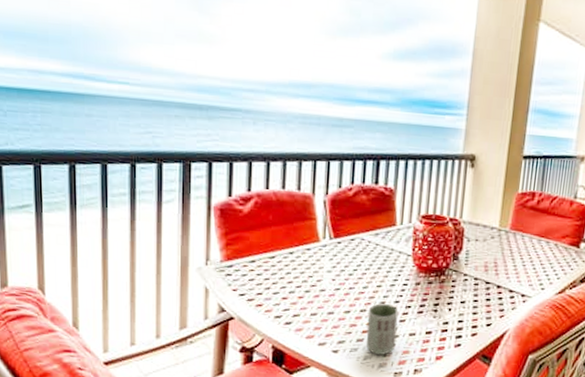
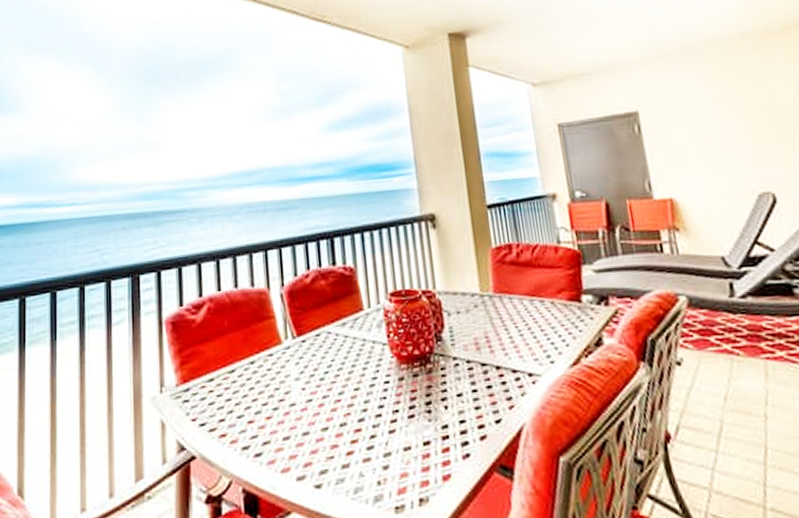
cup: present [366,303,399,356] -> none [349,411,390,485]

